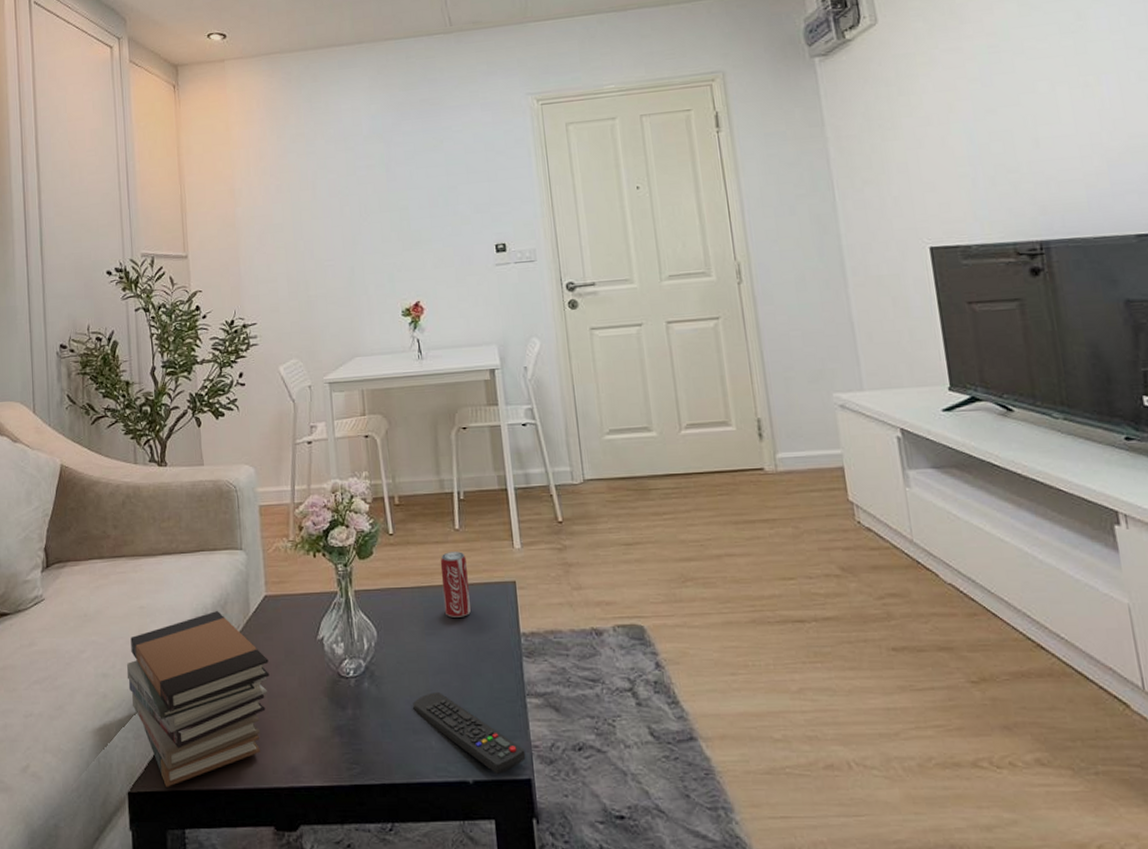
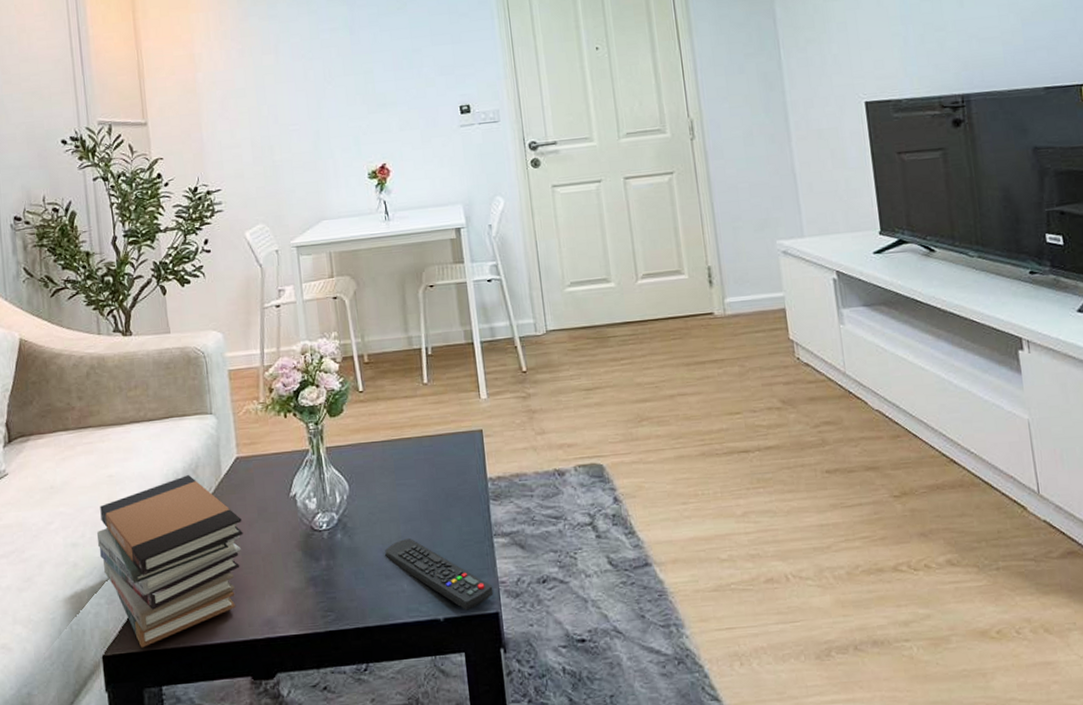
beverage can: present [440,551,472,617] -> none [409,404,441,468]

